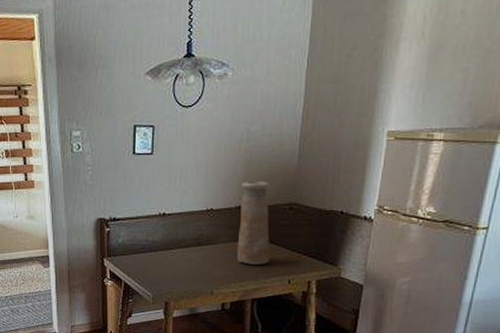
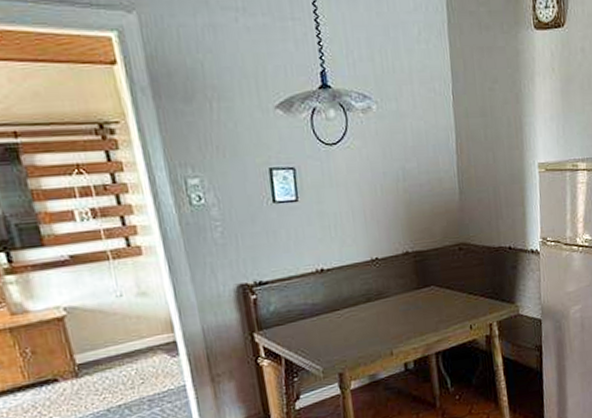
vase: present [236,181,270,265] -> none [405,222,448,315]

